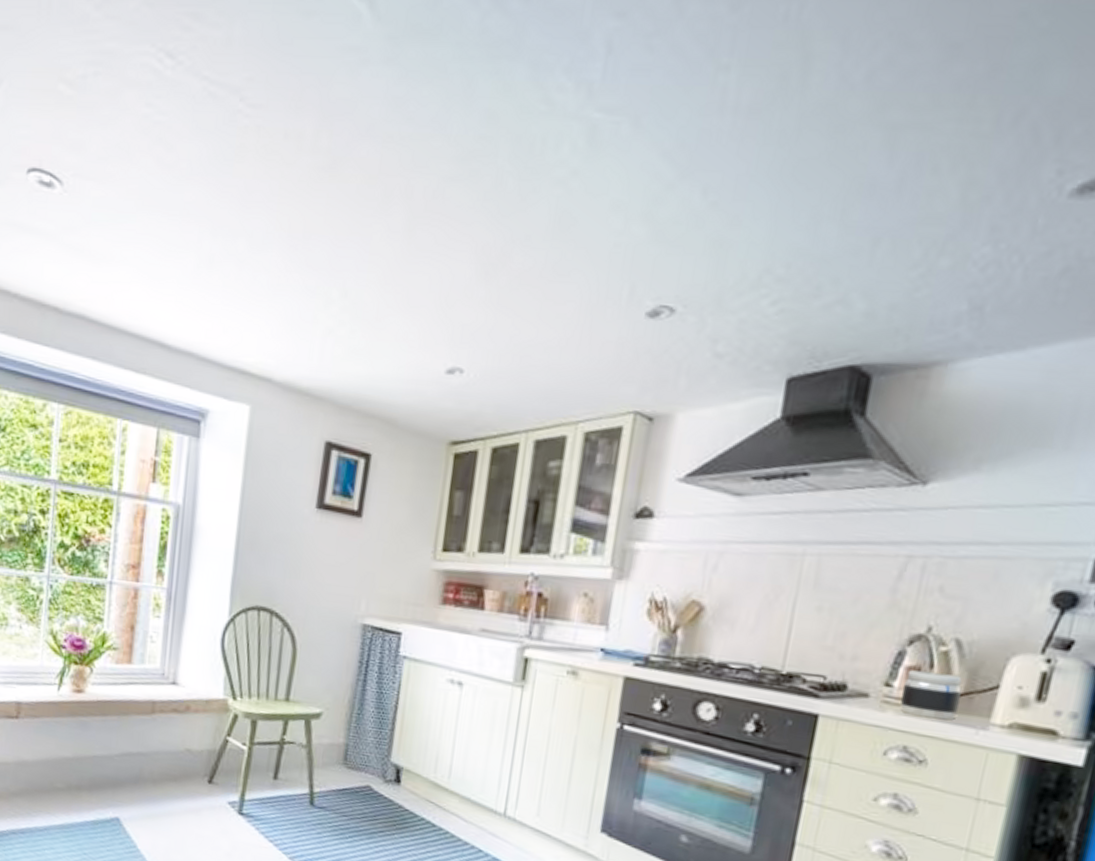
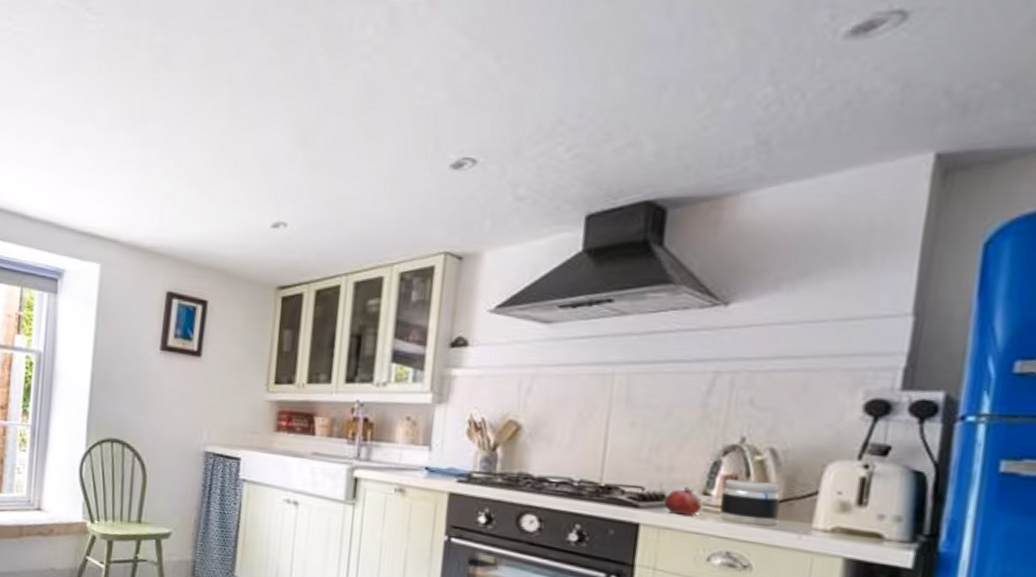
fruit: none [845,676,884,708] -> present [664,486,702,517]

